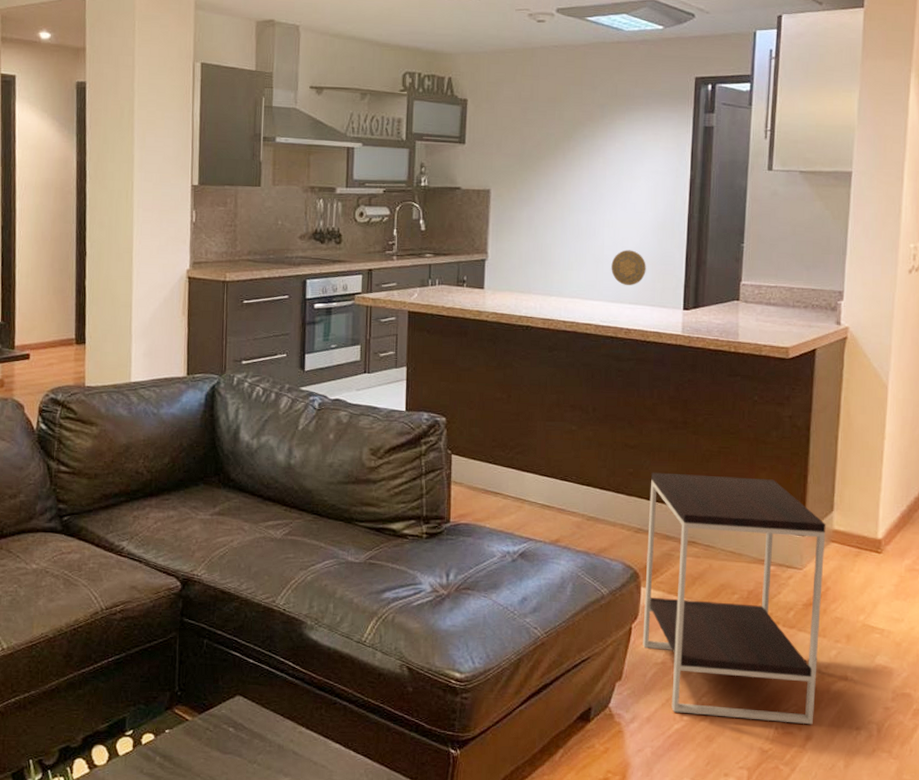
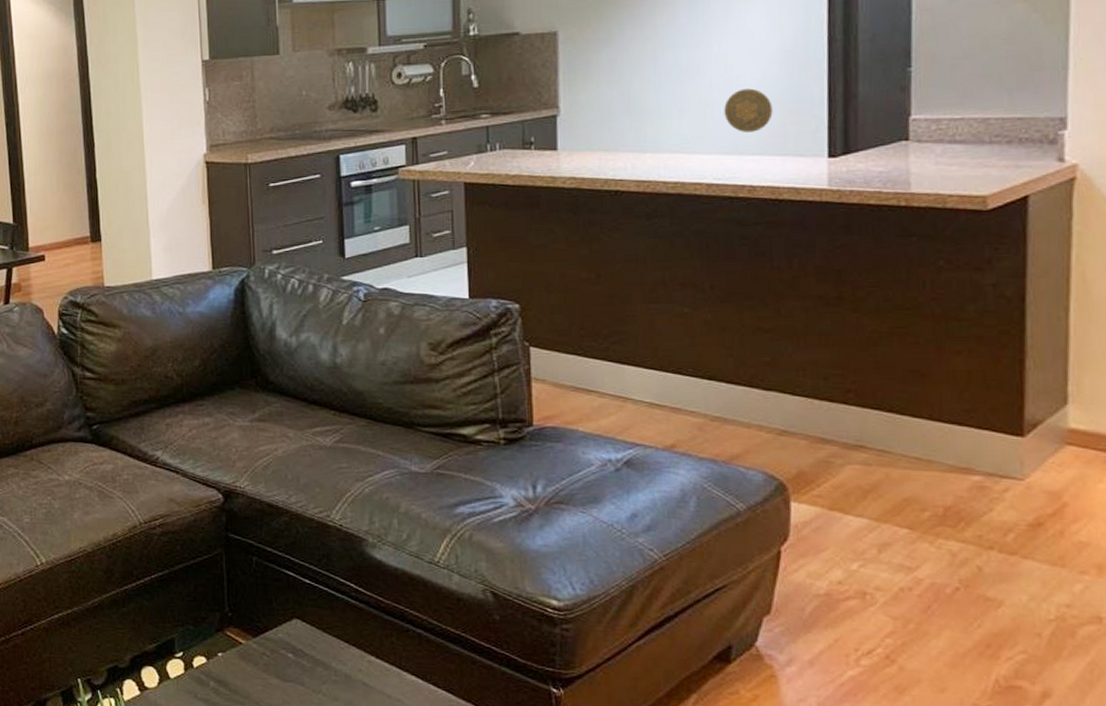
side table: present [642,472,826,725] -> none [795,361,1058,679]

